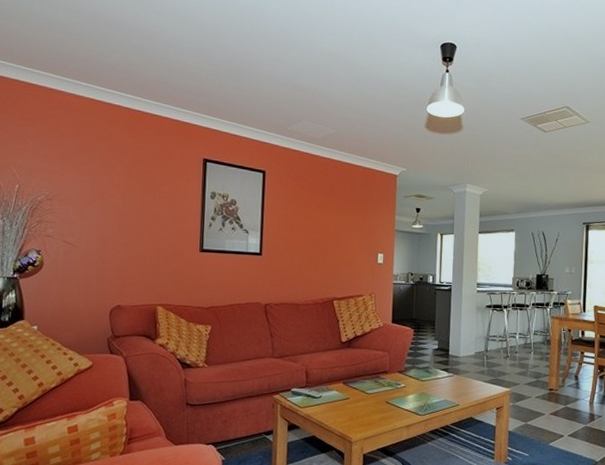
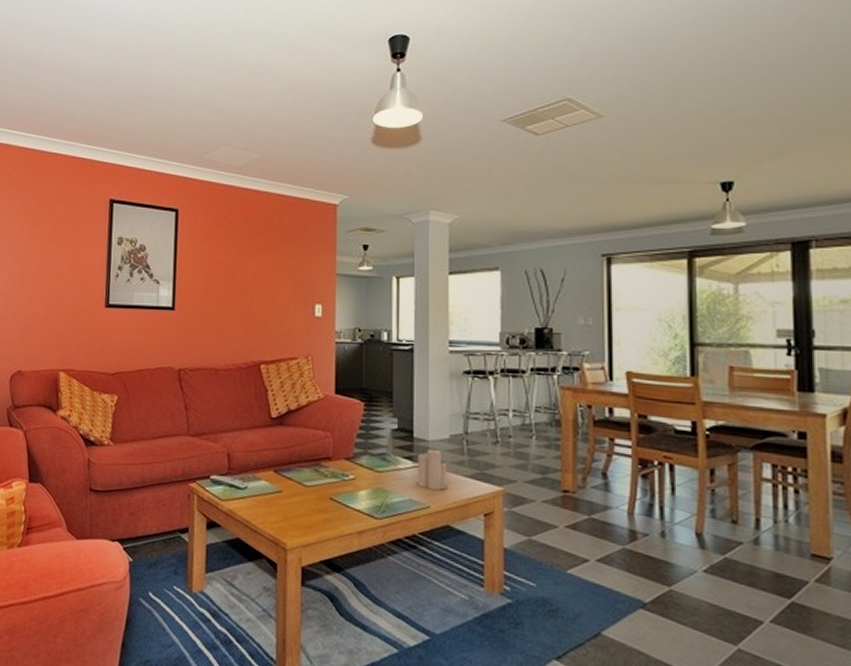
candle: none [450,361,473,394] -> present [417,447,449,492]

